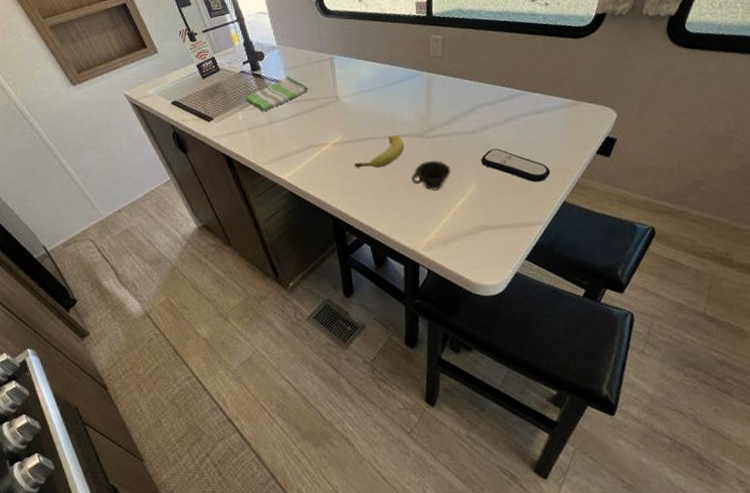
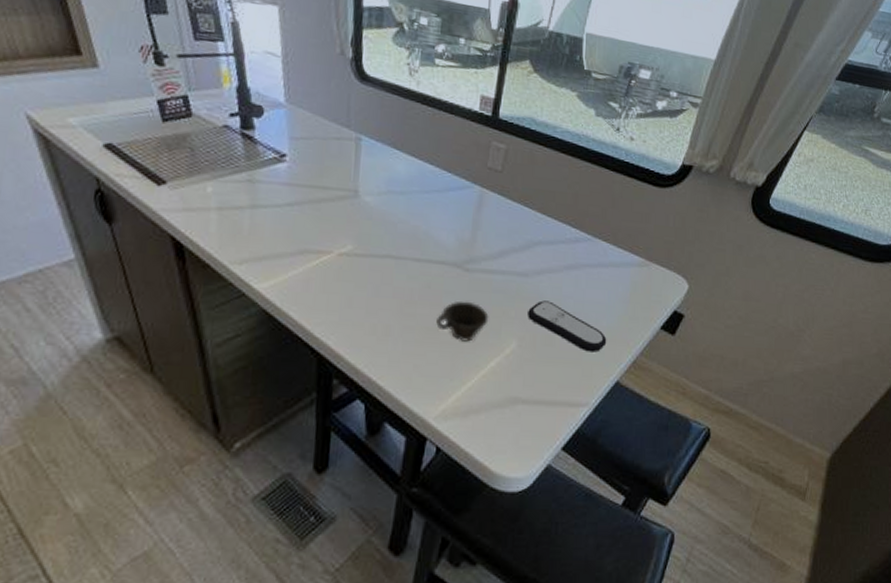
dish towel: present [245,76,309,112] -> none [222,147,319,189]
fruit: present [354,135,405,168] -> none [362,258,435,299]

